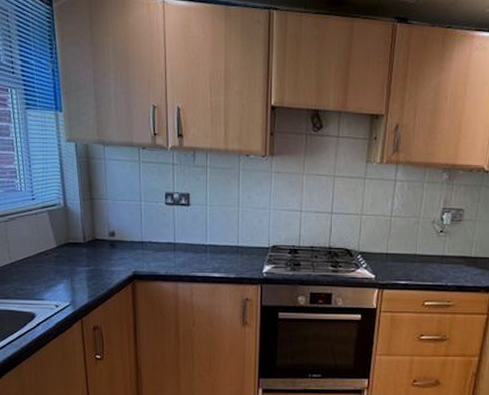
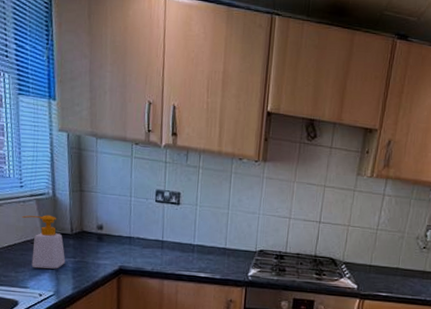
soap bottle: none [35,225,80,280] -> present [22,215,66,269]

